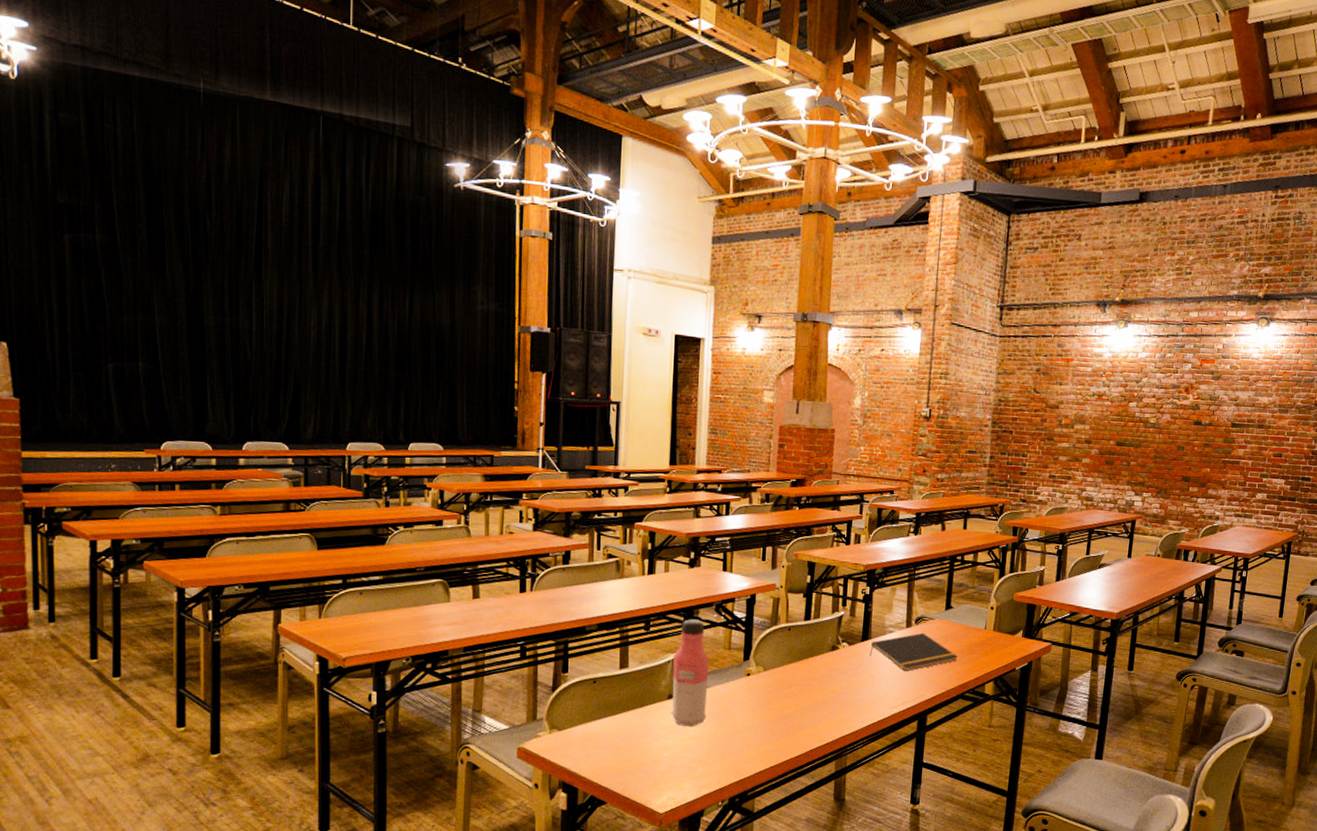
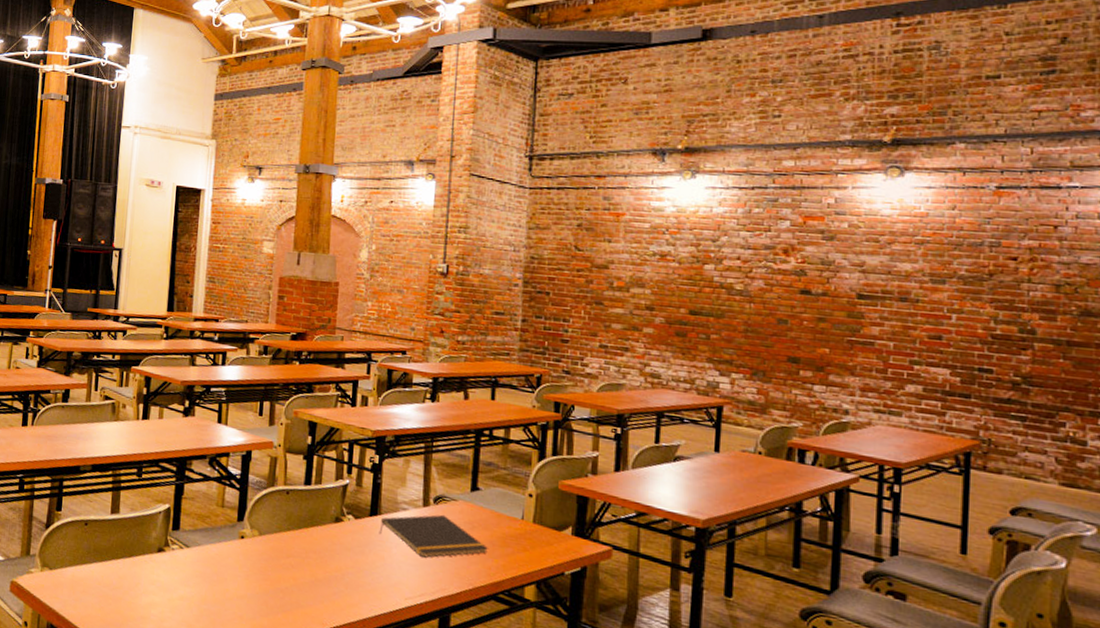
water bottle: present [671,619,710,727] -> none [160,470,202,587]

